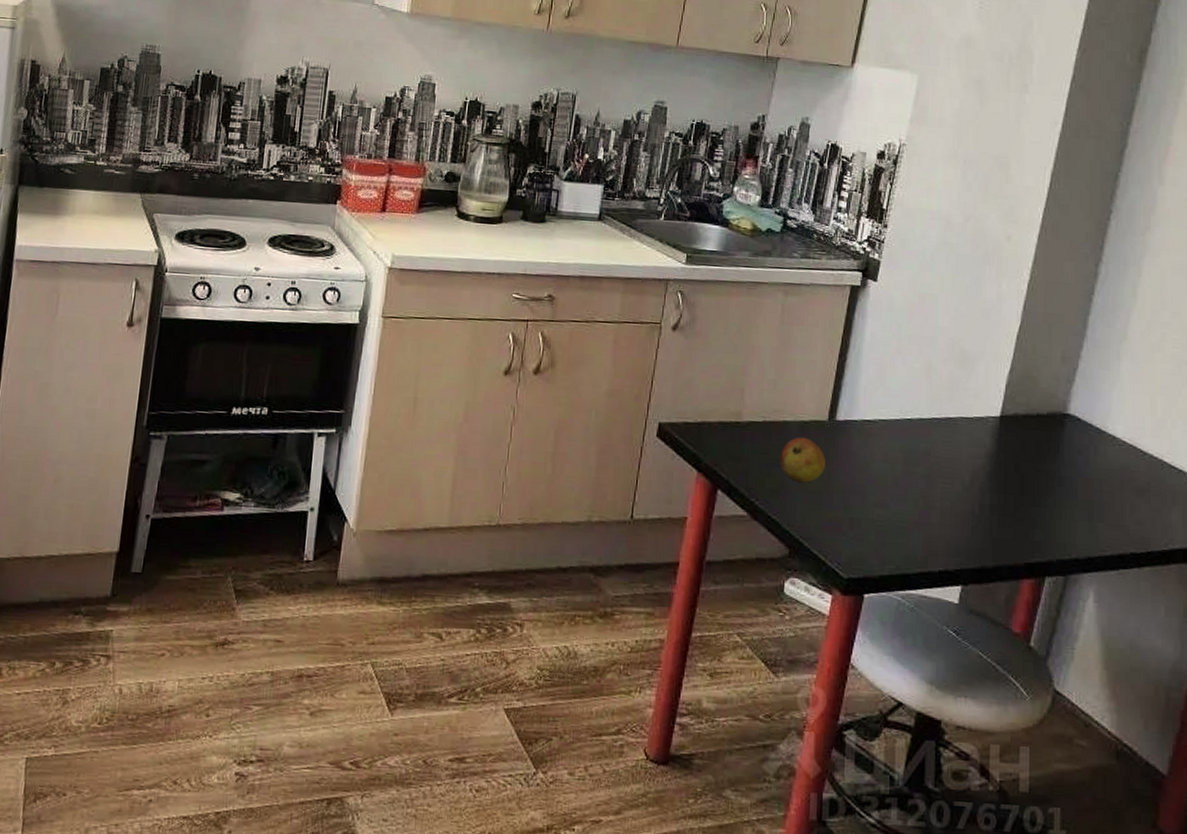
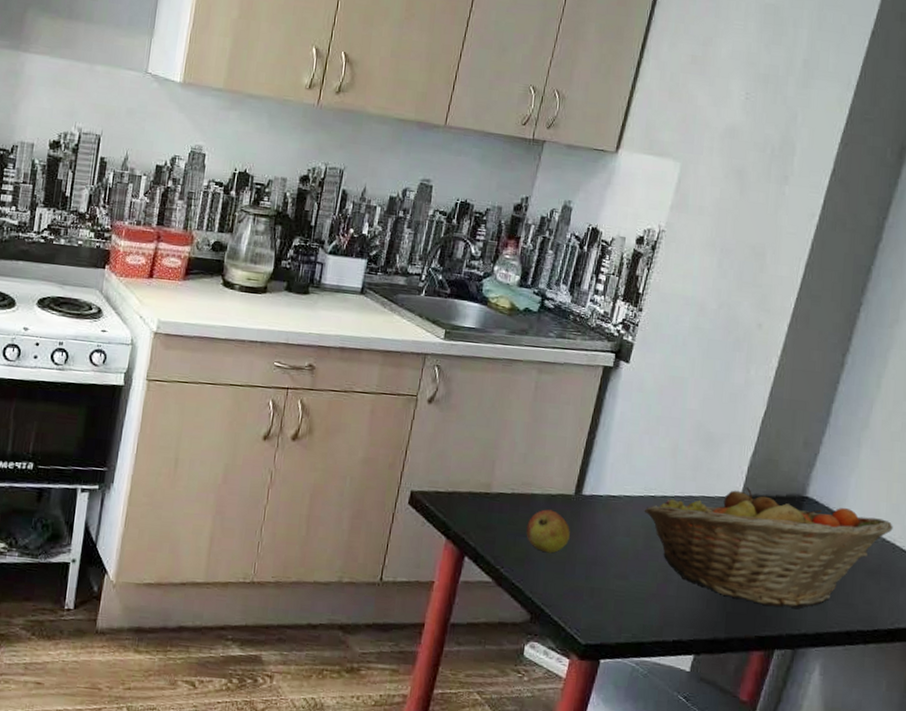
fruit basket: none [901,405,1160,532] -> present [644,486,893,609]

